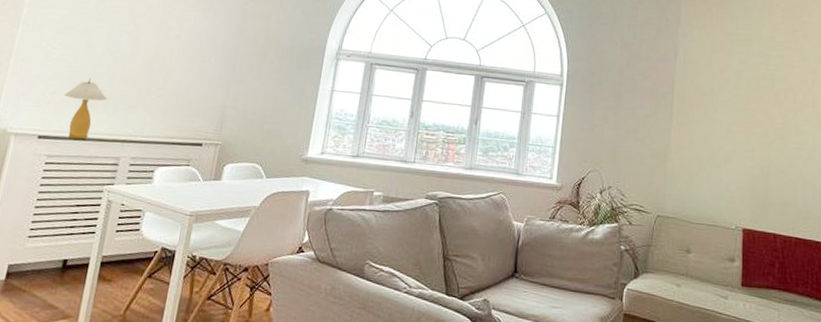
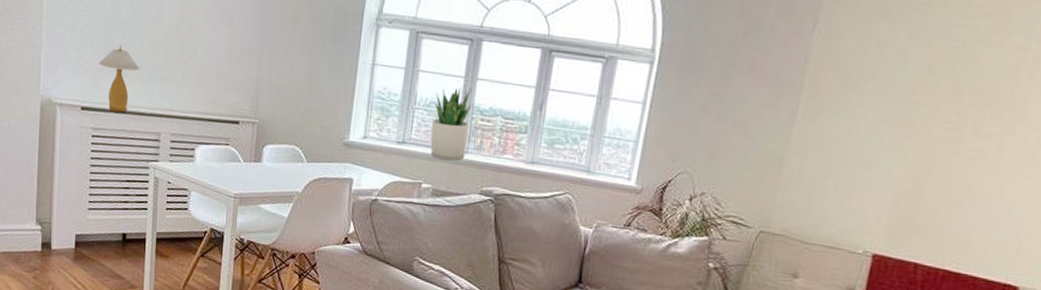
planter: none [382,107,419,171] -> present [430,86,472,162]

